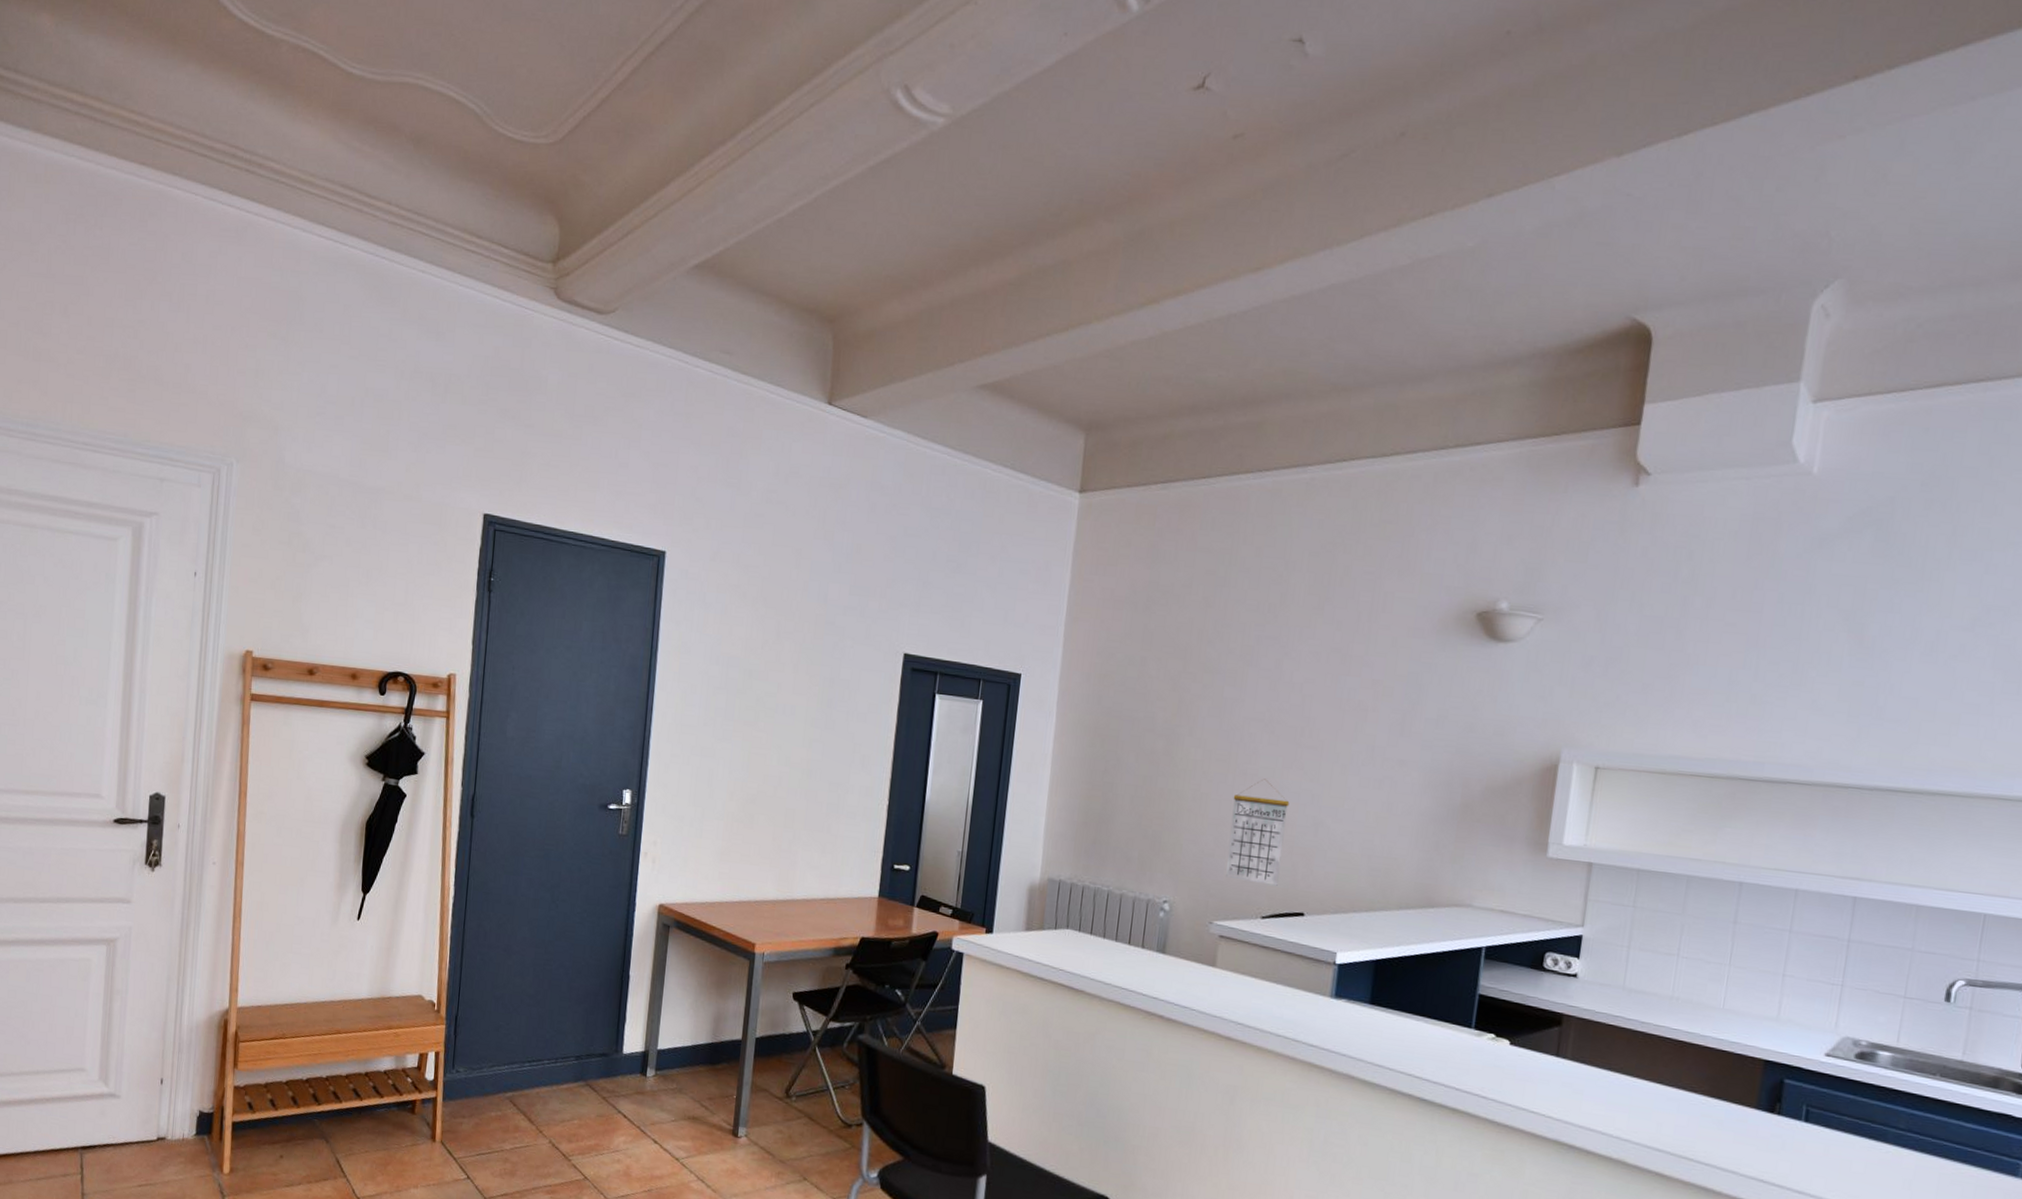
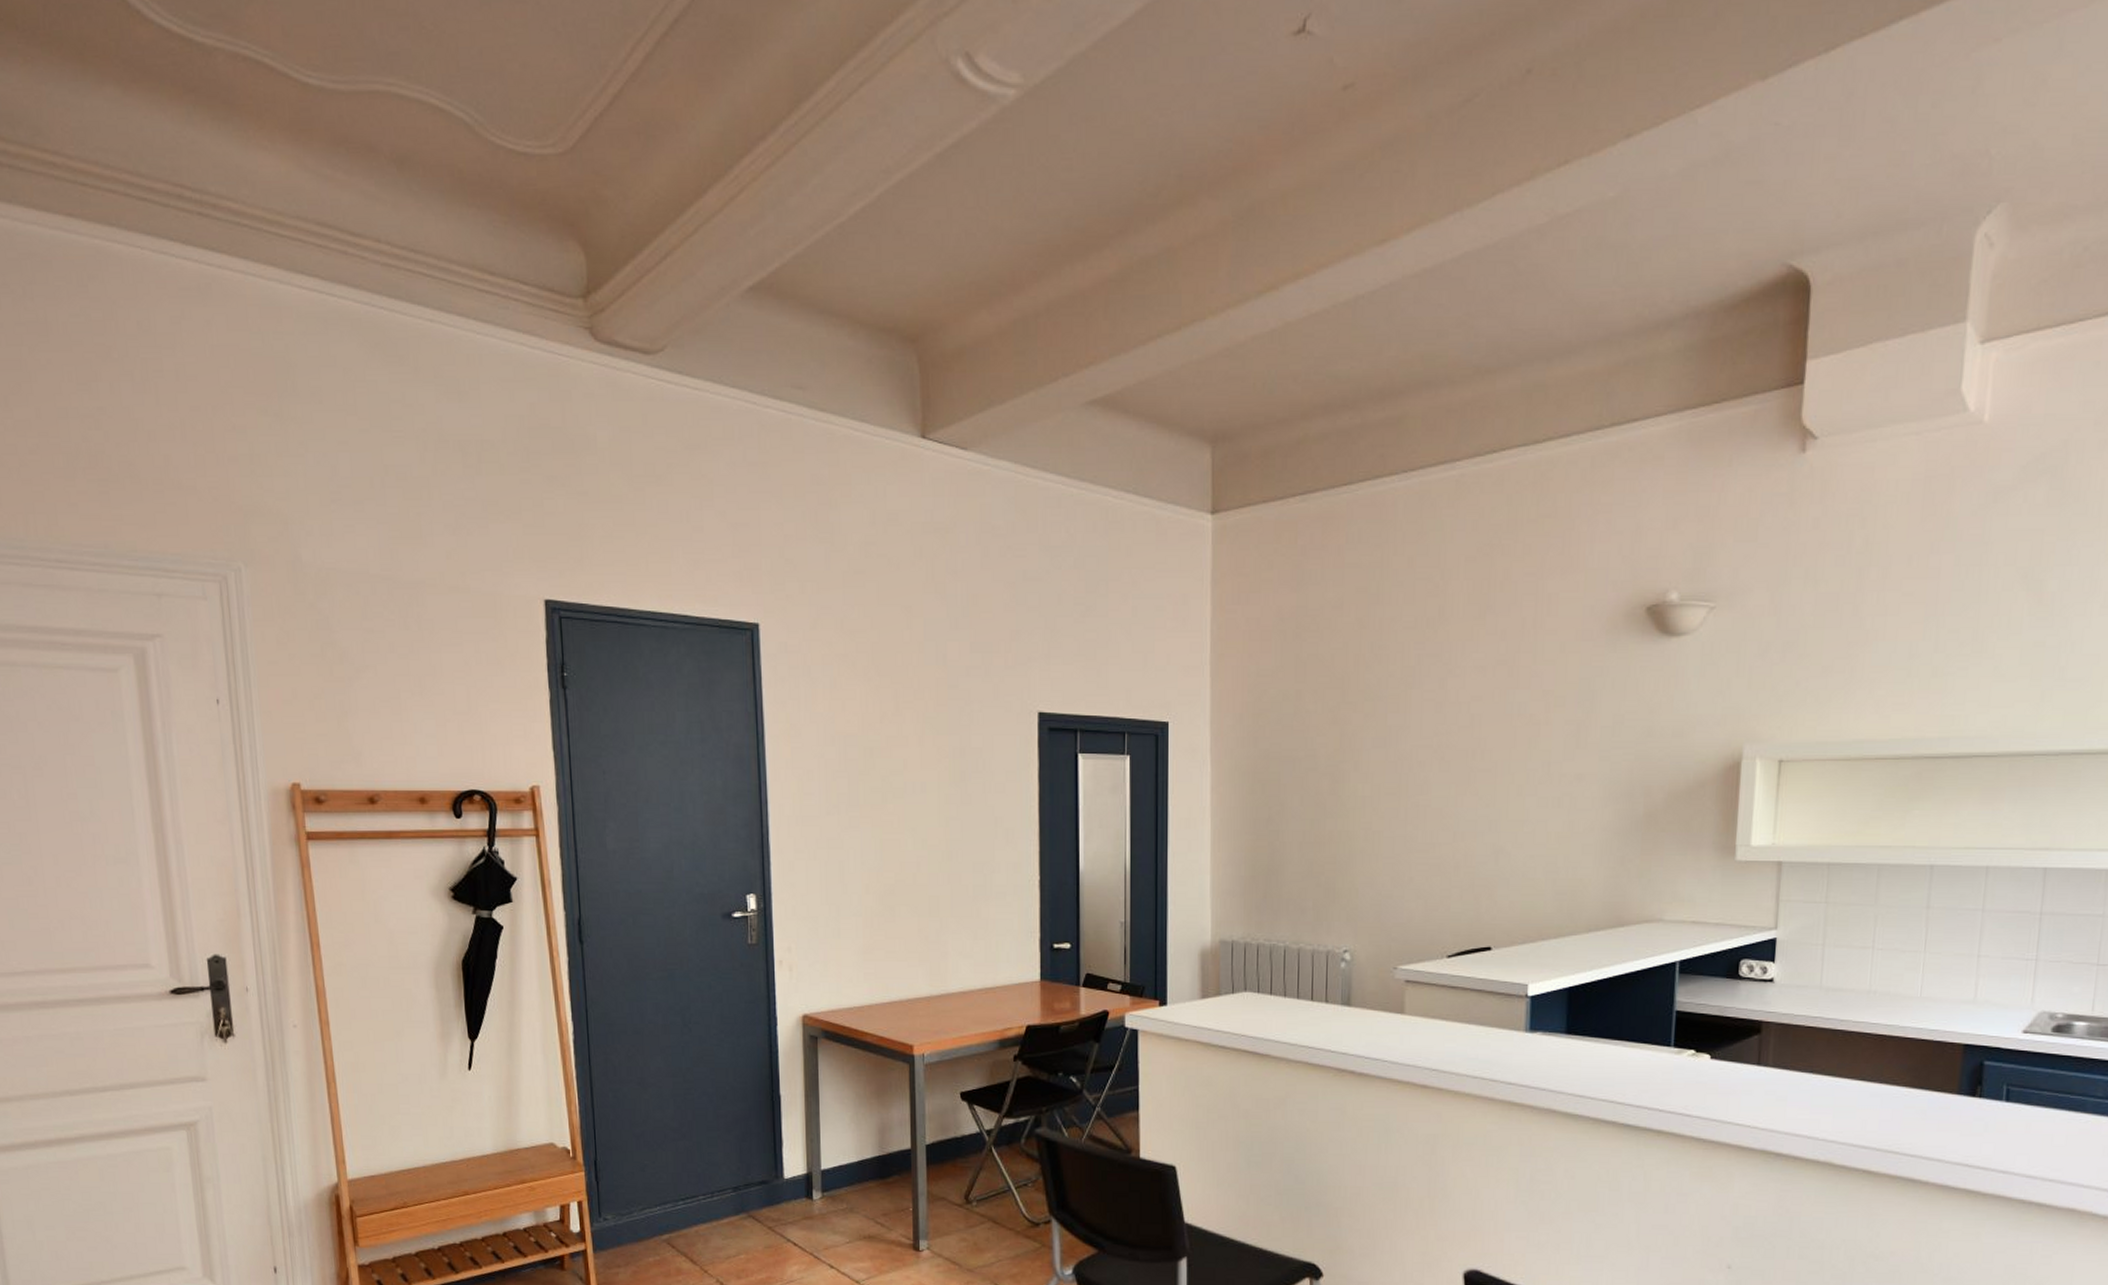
calendar: present [1226,779,1290,886] -> none [1406,809,1467,922]

